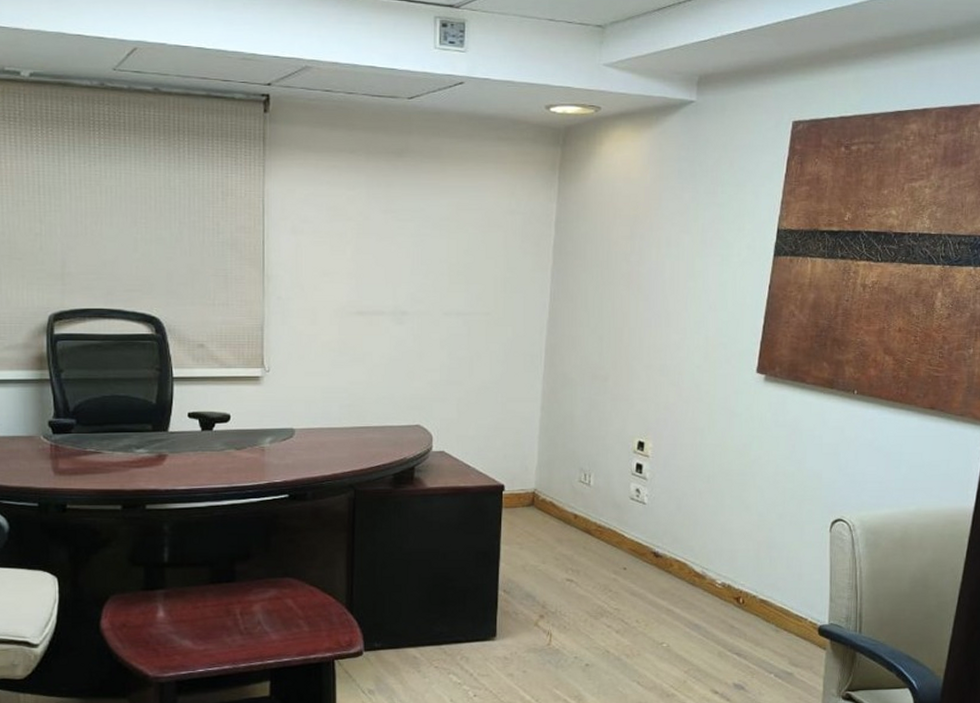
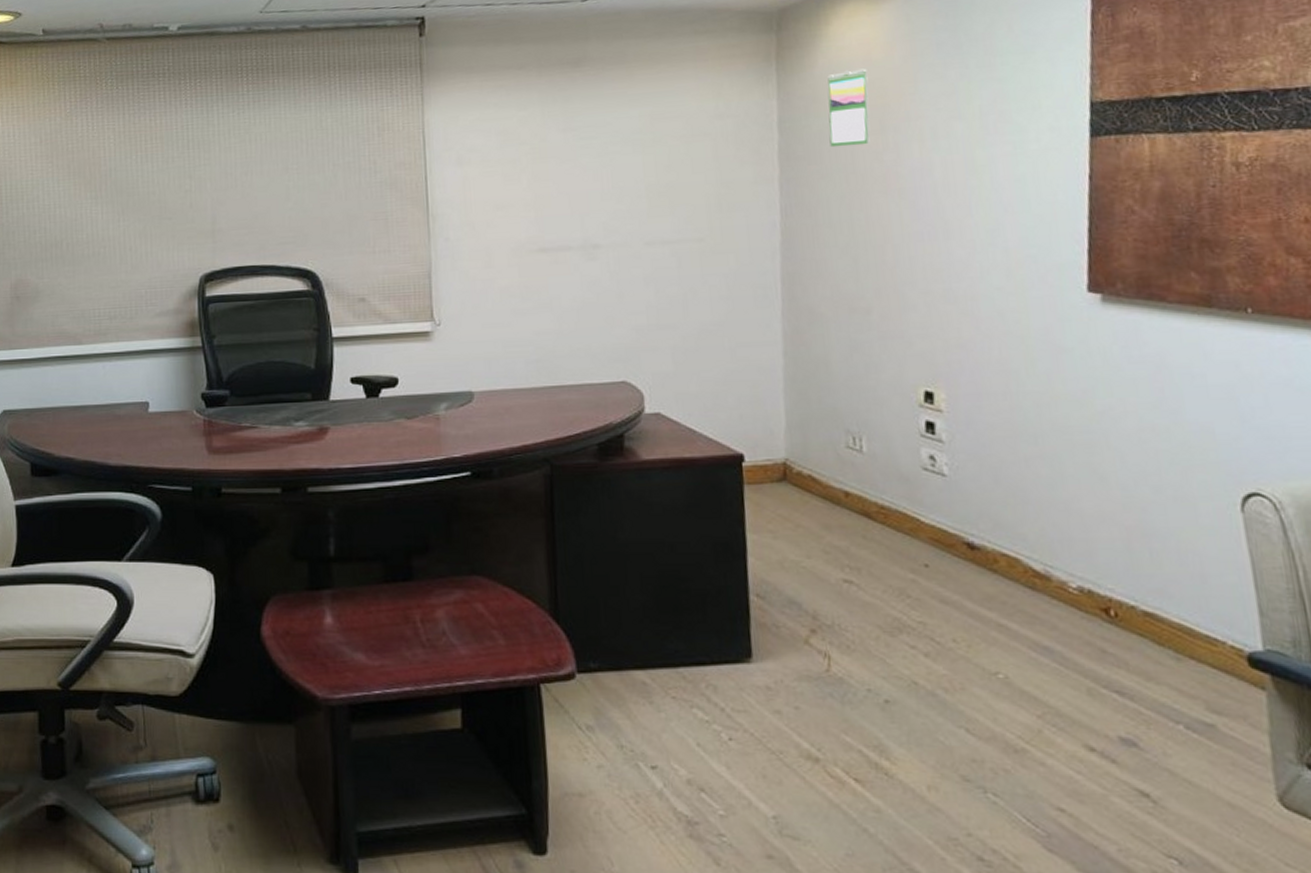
calendar: none [592,184,626,247] -> present [828,68,870,148]

